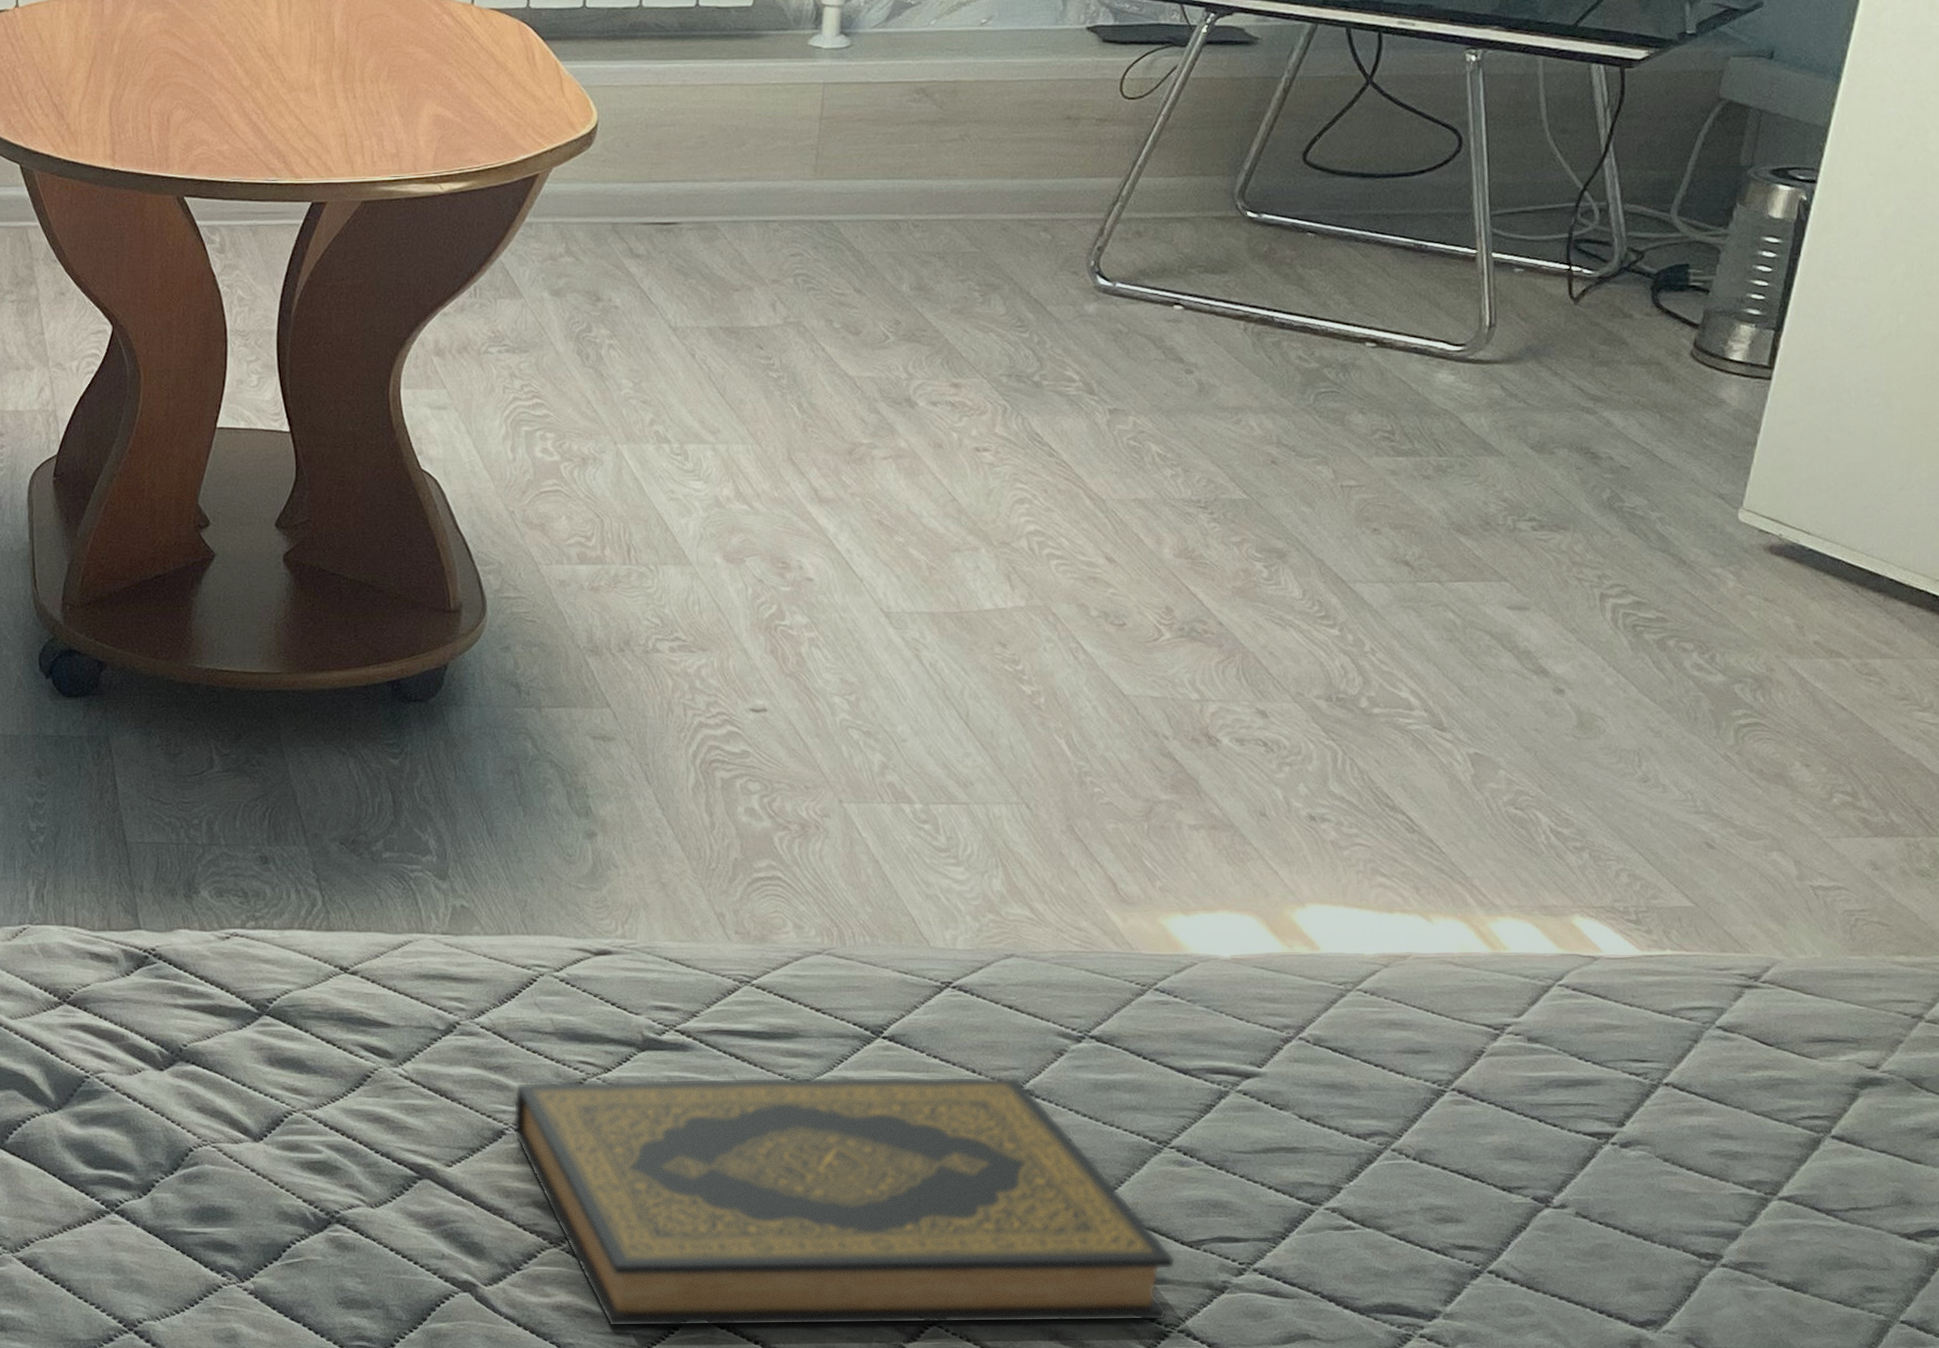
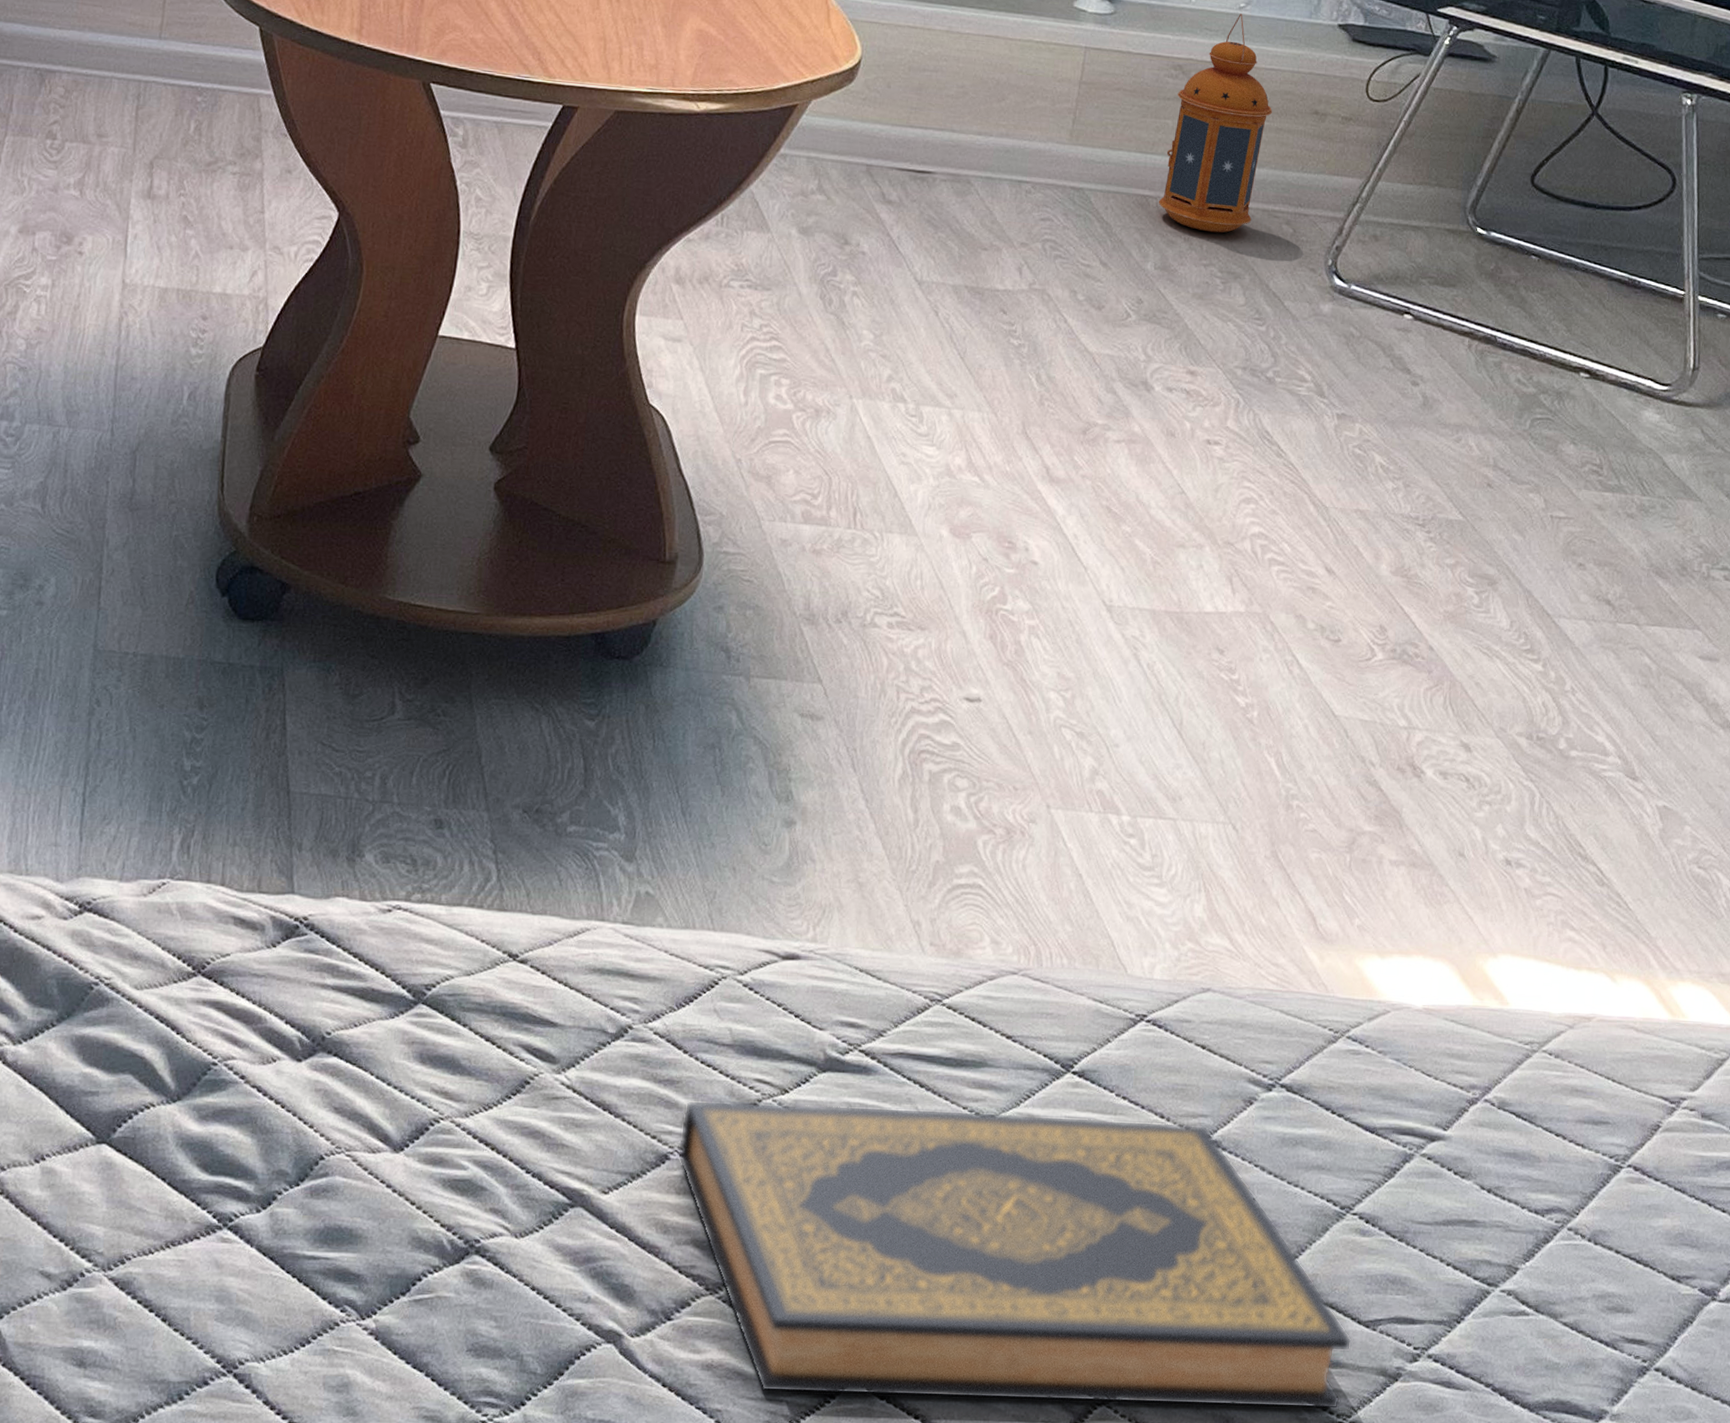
lantern: none [909,29,1023,248] -> present [1158,13,1273,233]

